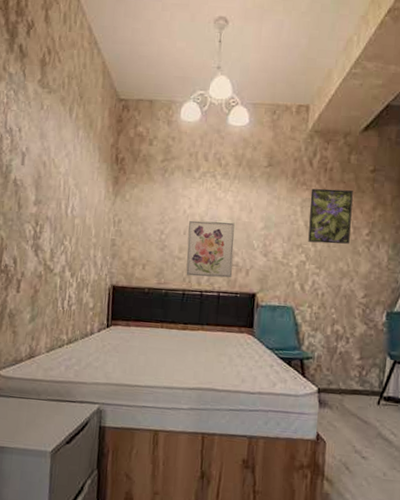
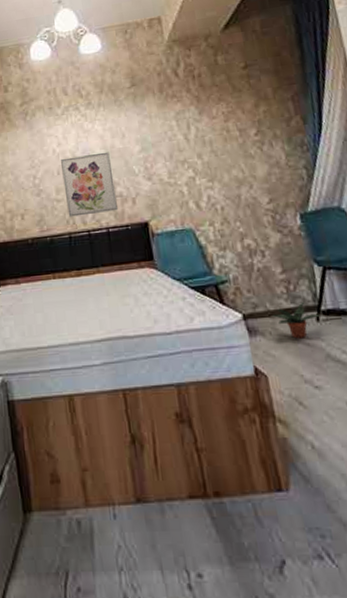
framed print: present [308,188,353,244] -> none [182,92,238,155]
potted plant: none [342,386,381,417] -> present [272,301,320,339]

